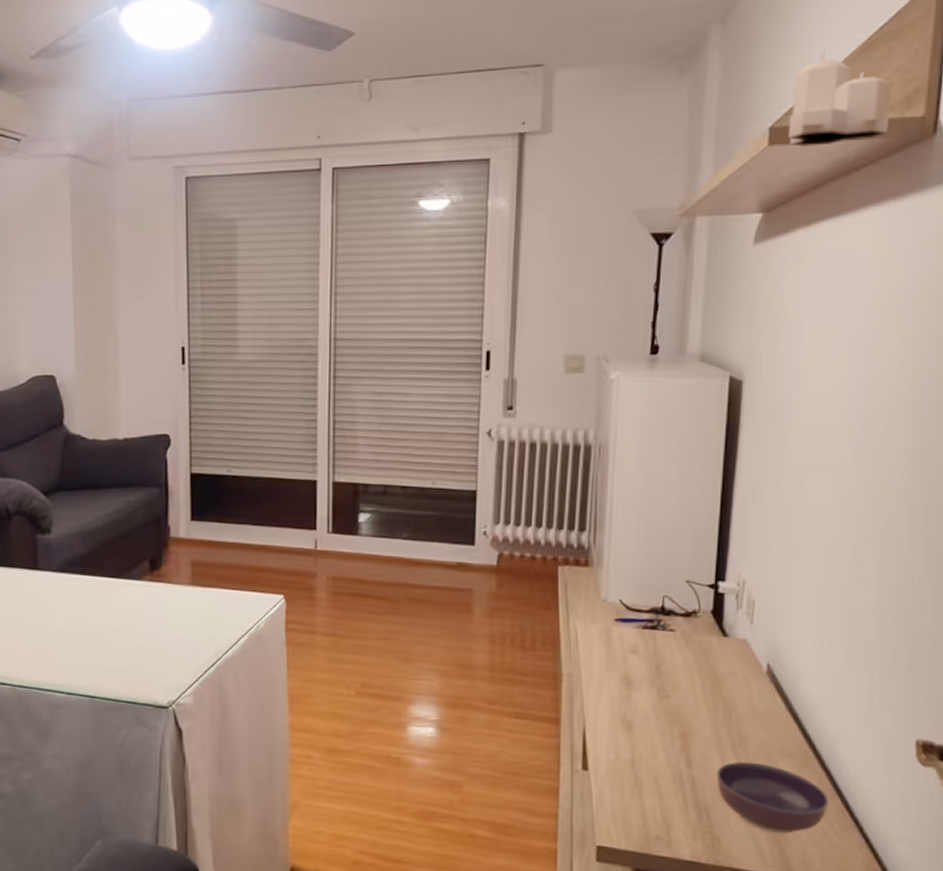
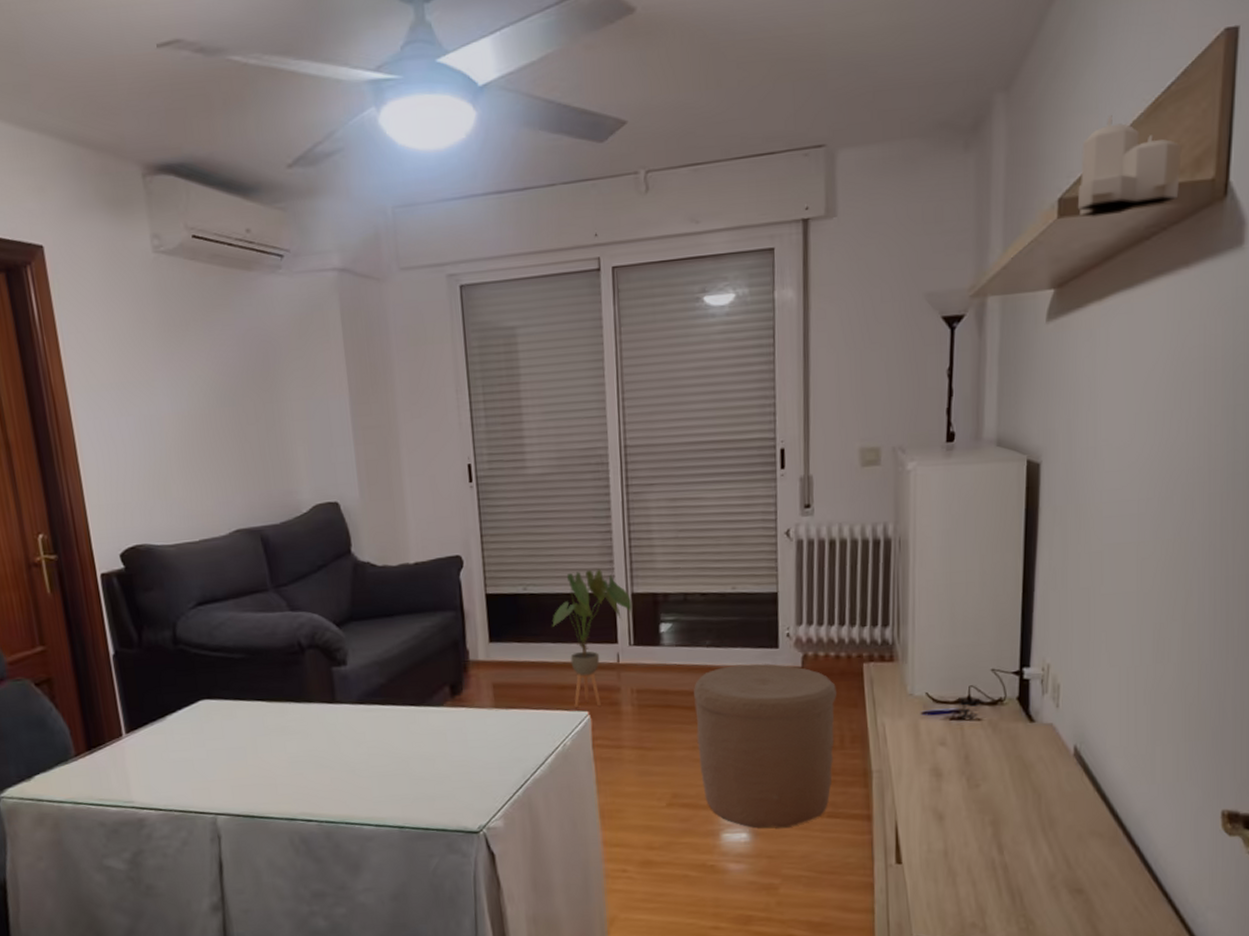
house plant: none [253,456,333,591] -> present [552,569,632,707]
basket: none [389,559,531,725] -> present [694,663,838,828]
bowl: present [717,761,829,835] -> none [1028,844,1138,912]

